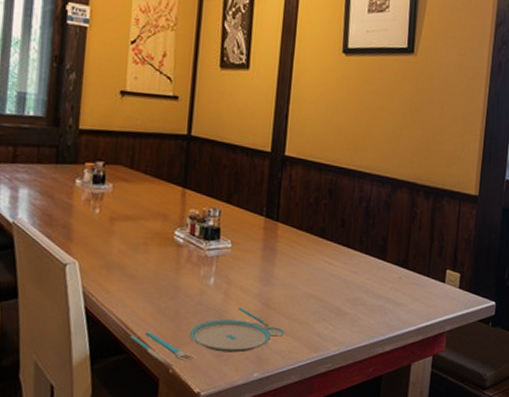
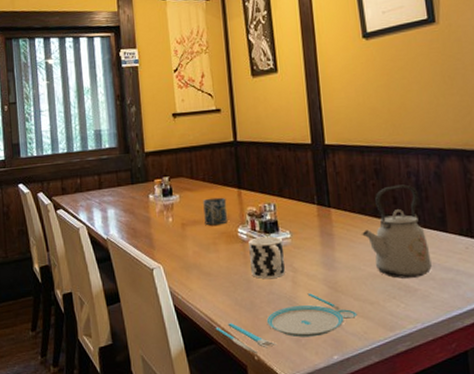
cup: none [138,193,168,224] -> present [203,197,228,225]
cup: none [182,243,223,288] -> present [248,236,286,279]
kettle: none [305,208,366,302] -> present [362,184,432,279]

